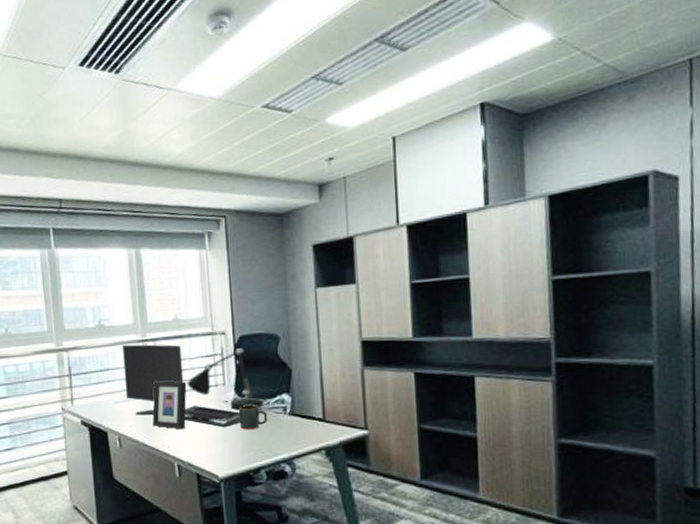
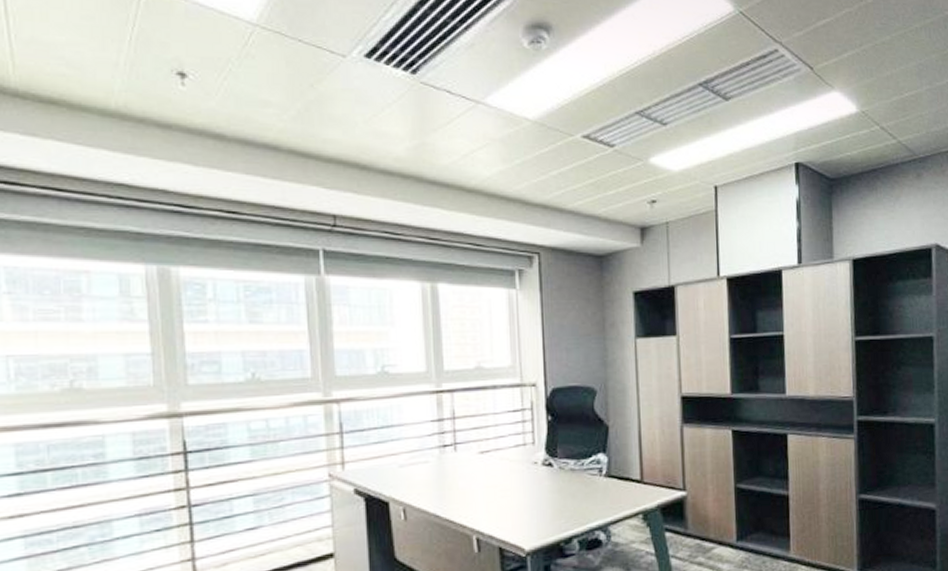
computer monitor: present [122,344,184,415] -> none [412,396,486,481]
picture frame: present [152,381,187,430] -> none [447,439,490,497]
computer keyboard: present [184,405,240,427] -> none [486,467,551,492]
desk lamp: present [187,347,266,410] -> none [490,401,580,472]
mug: present [238,405,268,430] -> none [549,466,582,495]

